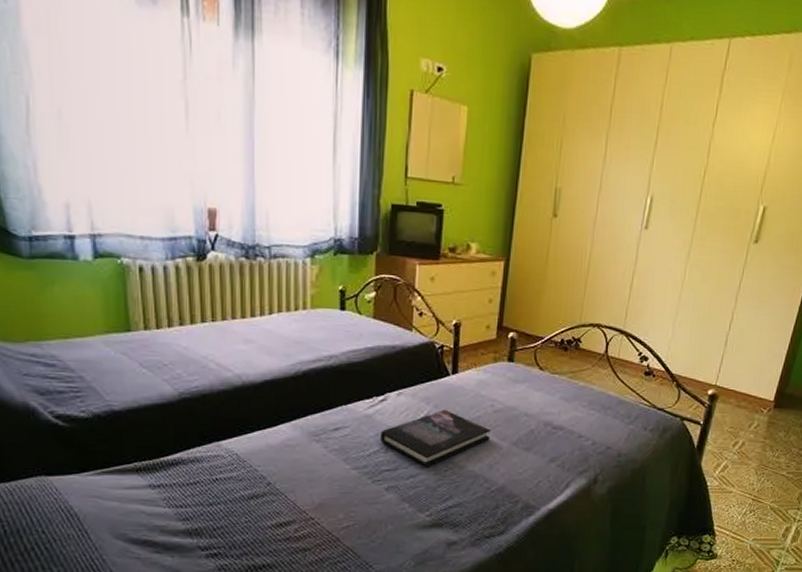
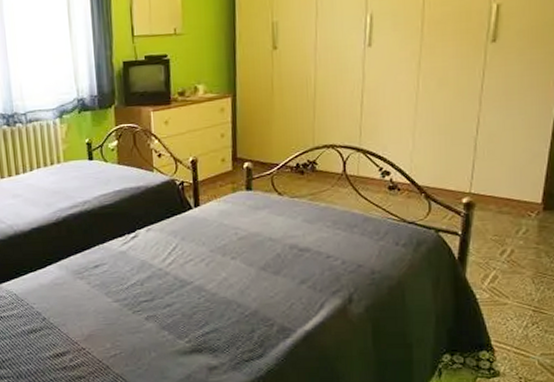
book: present [380,410,491,467] -> none [135,241,238,296]

